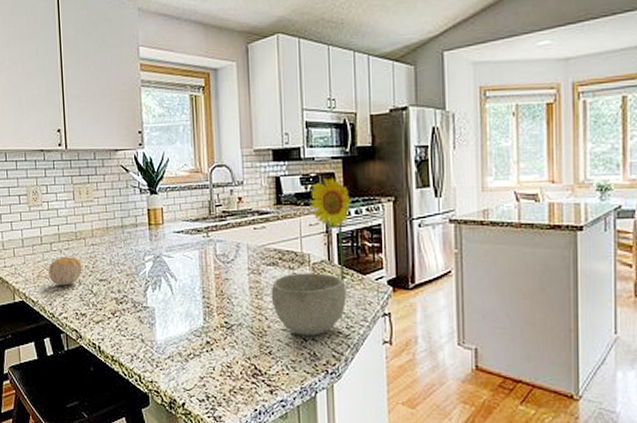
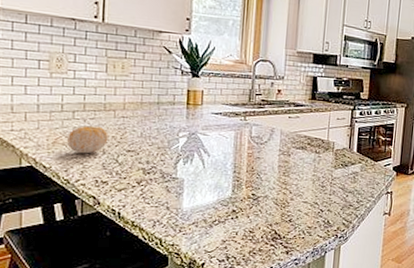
bowl: present [271,273,346,336] -> none [296,156,361,207]
flower: present [310,178,361,282] -> none [339,83,380,166]

